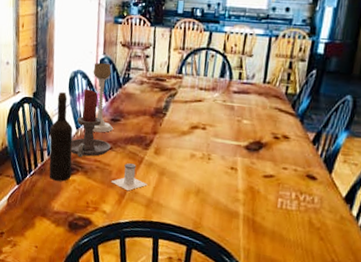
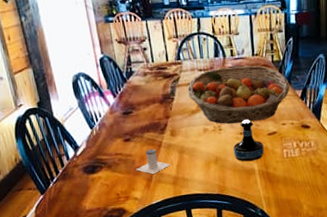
wine bottle: present [49,91,73,182] -> none [63,96,96,182]
candle holder: present [71,89,111,158] -> none [88,89,129,155]
candle holder: present [93,62,113,133] -> none [94,61,127,128]
fruit basket: none [182,90,302,159] -> present [187,65,290,124]
tequila bottle: none [219,155,256,203] -> present [233,121,264,162]

